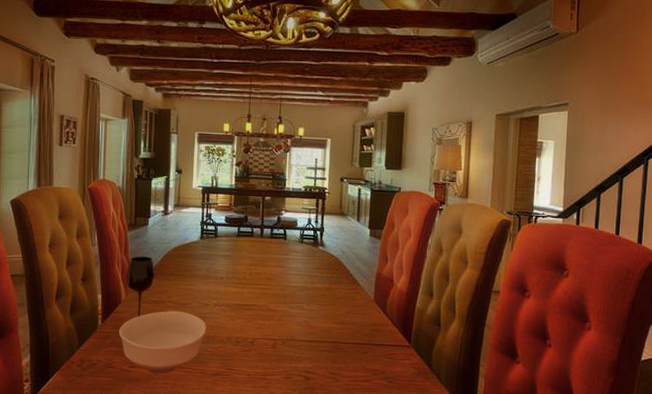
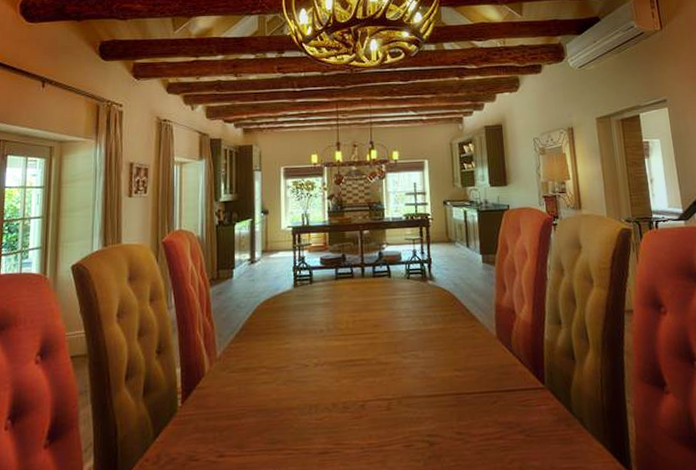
bowl: present [119,311,207,374] -> none [203,378,308,462]
wine glass: present [126,256,156,317] -> none [209,315,244,391]

